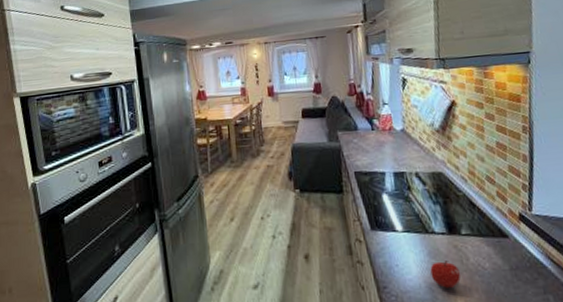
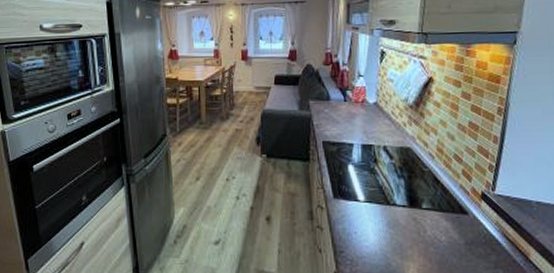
apple: present [430,261,461,288] -> none [387,232,417,257]

